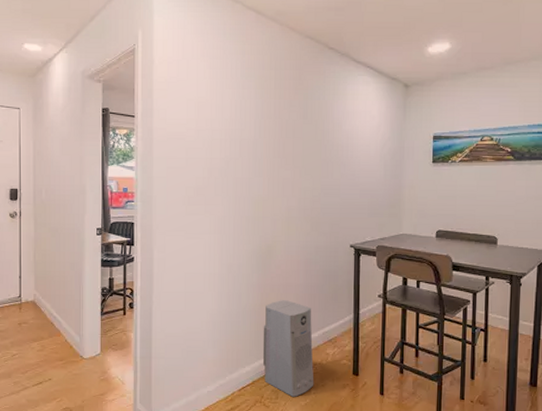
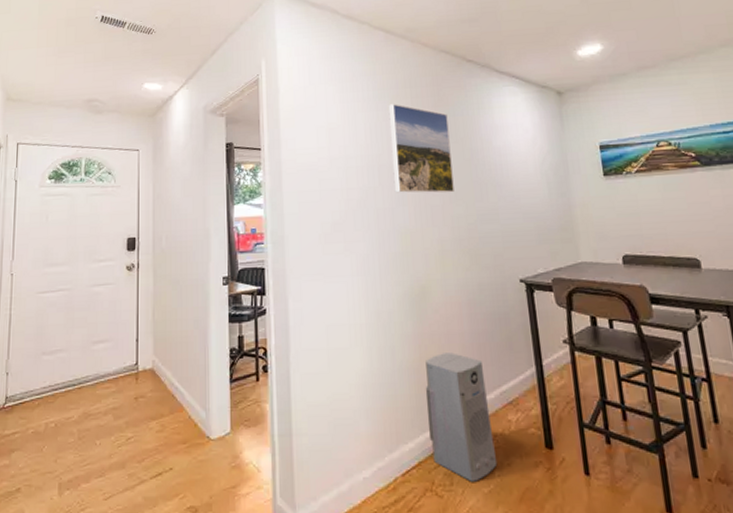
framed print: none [253,84,306,168] -> present [389,104,454,193]

